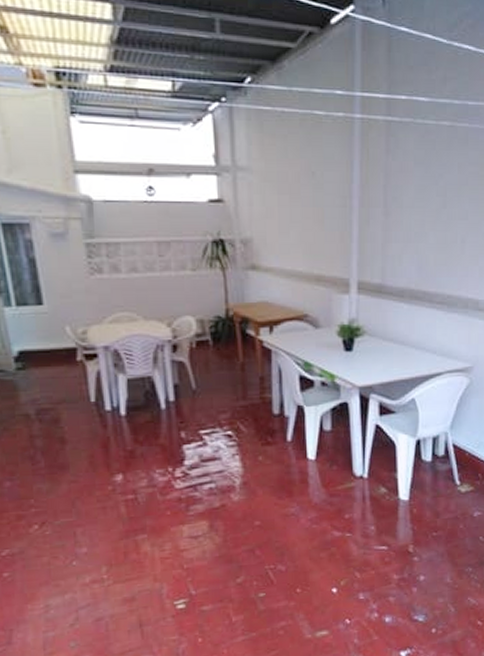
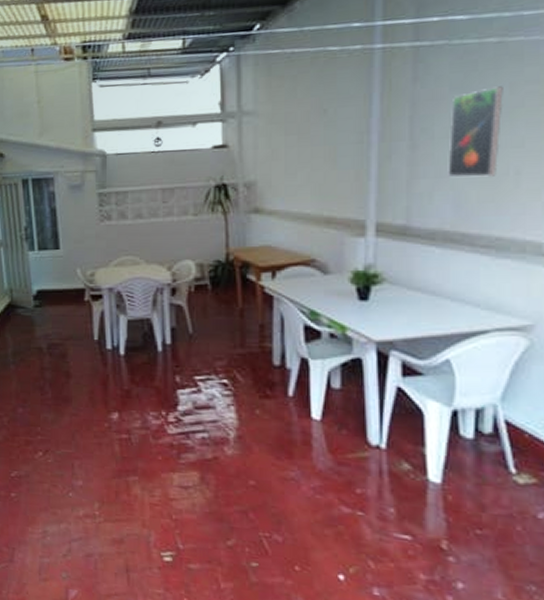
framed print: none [413,165,454,243] -> present [448,86,503,178]

